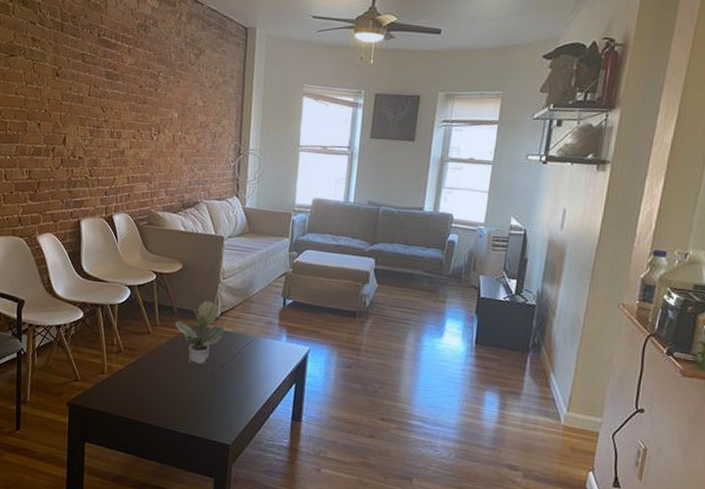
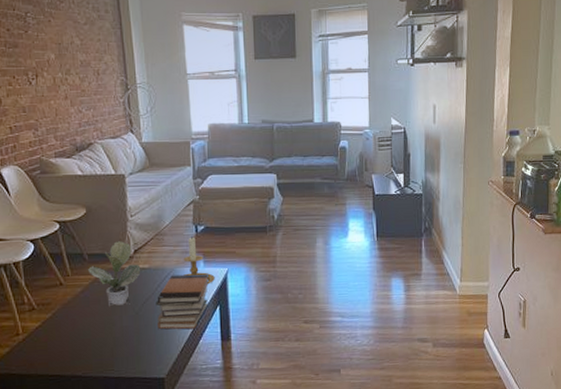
book stack: none [231,344,290,402] -> present [155,274,210,329]
candle holder: none [264,307,296,360] -> present [183,235,215,285]

